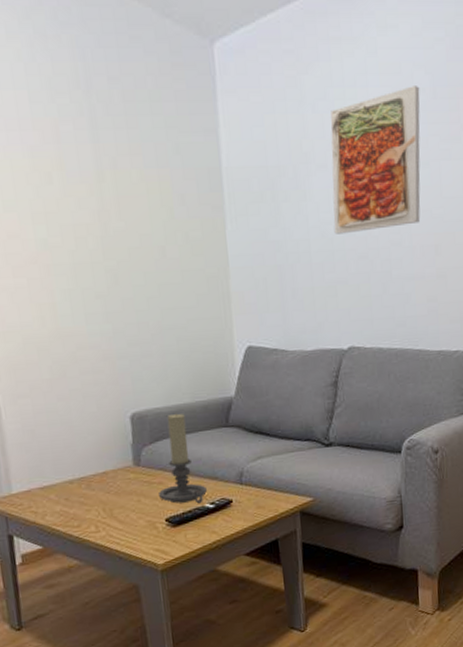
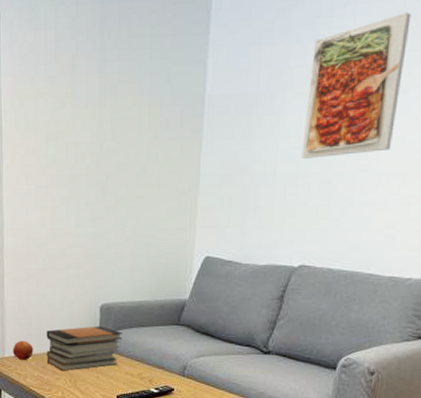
apple: none [21,470,51,495] -> present [12,340,33,361]
book stack: none [64,439,163,500] -> present [46,326,122,371]
candle holder: present [159,413,207,504] -> none [114,308,154,387]

